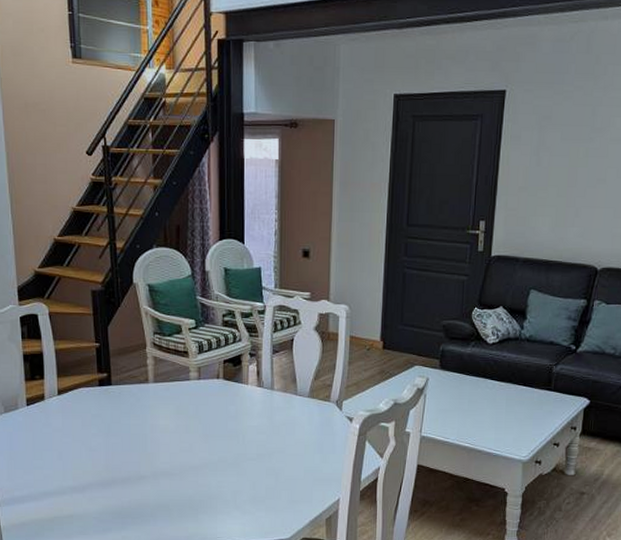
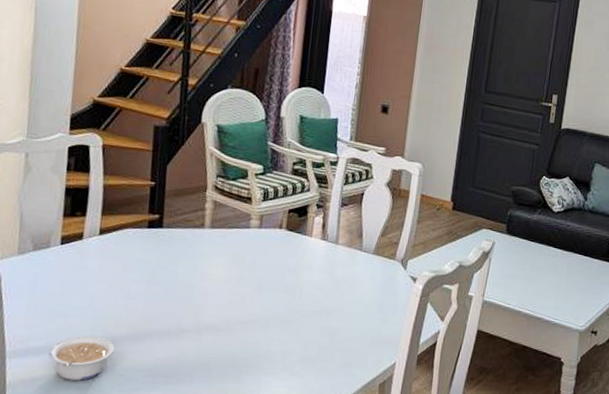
legume: none [32,485,85,524] -> present [49,336,115,381]

